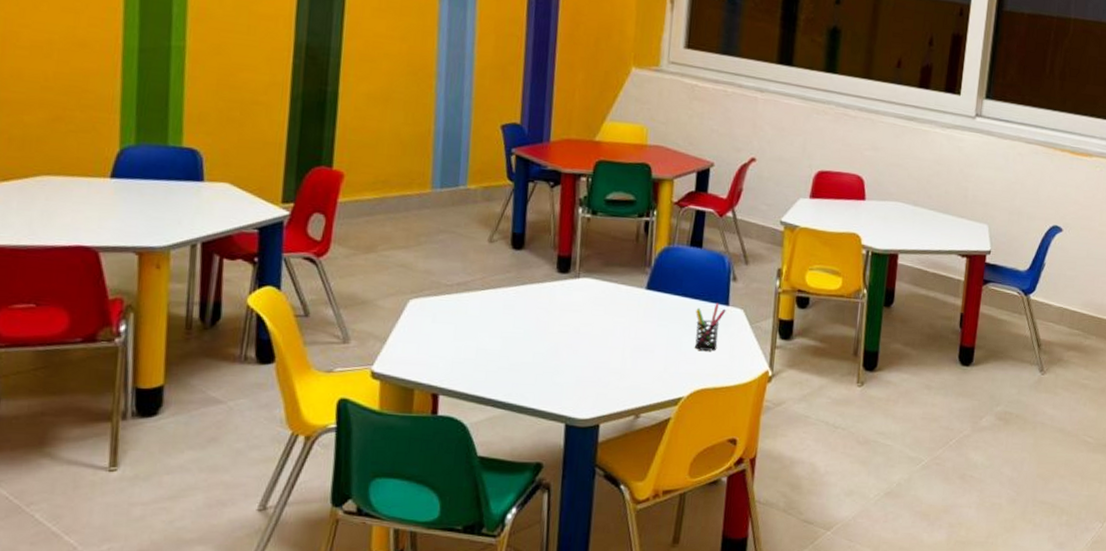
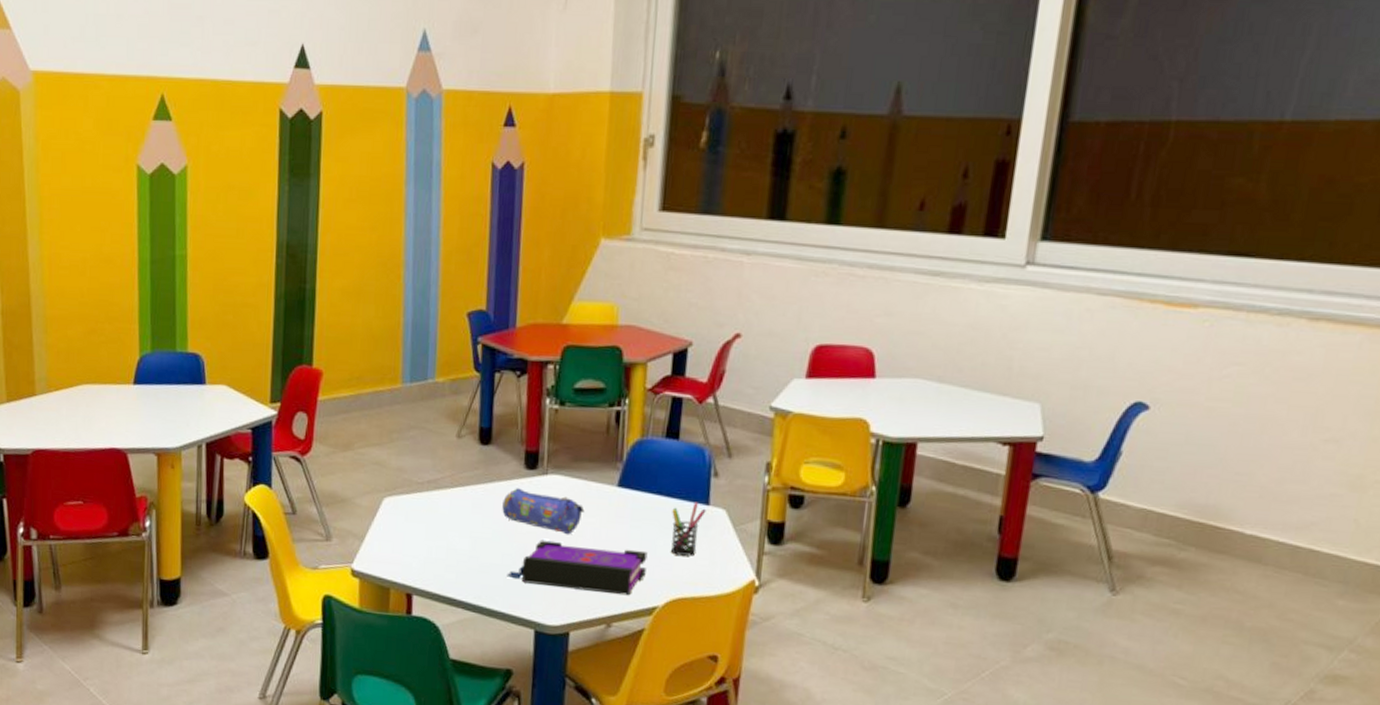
pencil case: none [534,290,615,334] -> present [502,488,585,535]
board game: none [538,339,674,389] -> present [507,540,648,596]

